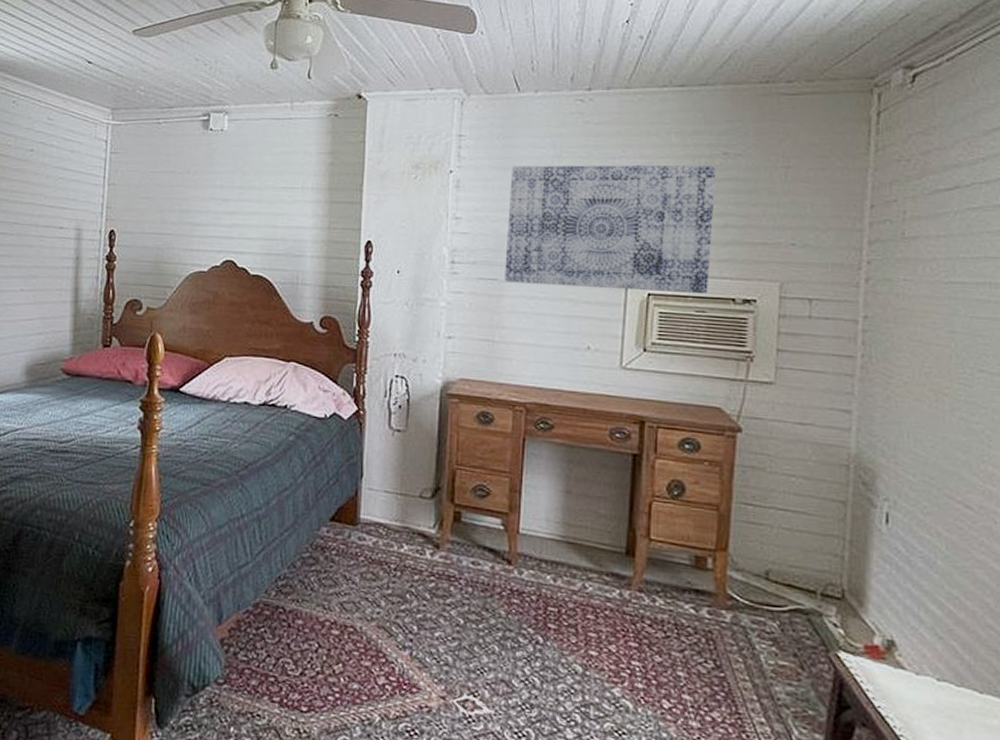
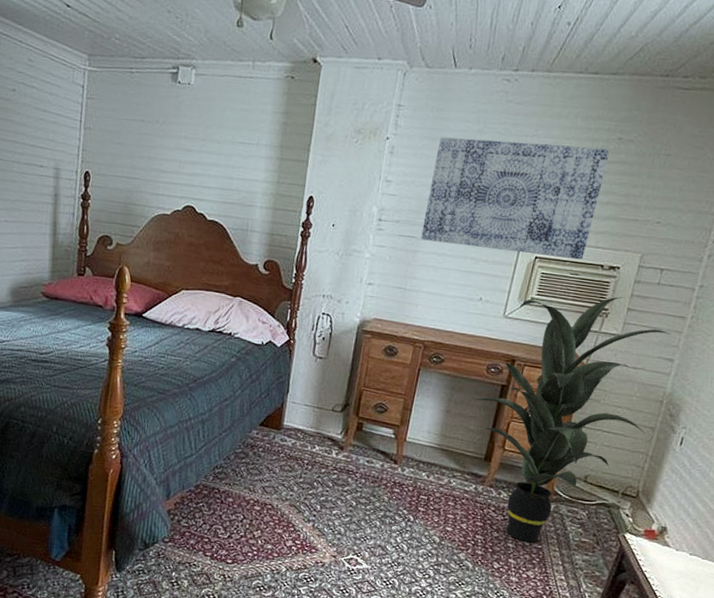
indoor plant: none [599,335,840,669] -> present [474,297,671,543]

